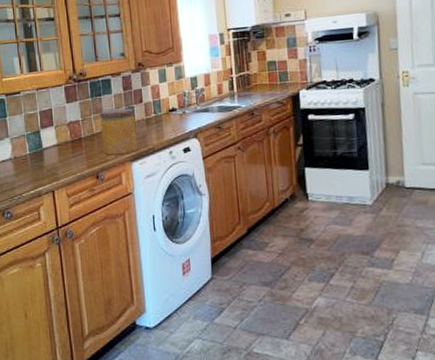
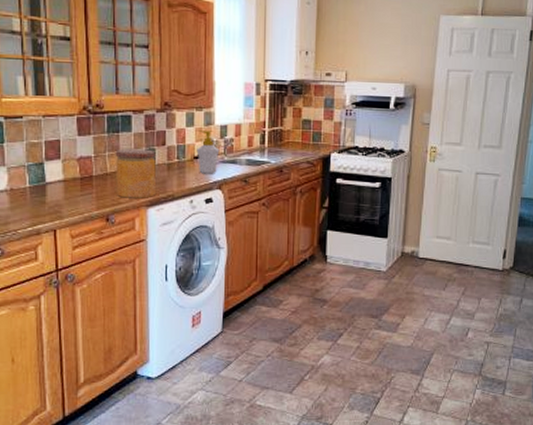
soap bottle: none [170,83,192,125] -> present [196,130,220,174]

